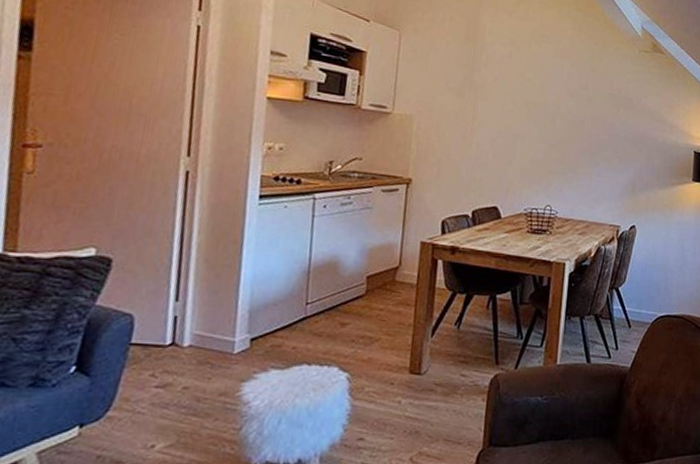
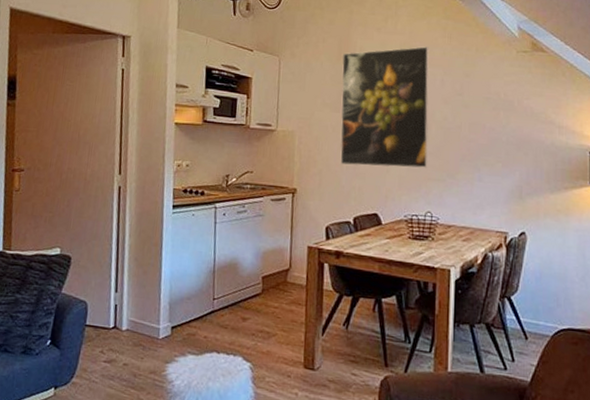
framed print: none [461,34,559,161] -> present [340,46,430,168]

